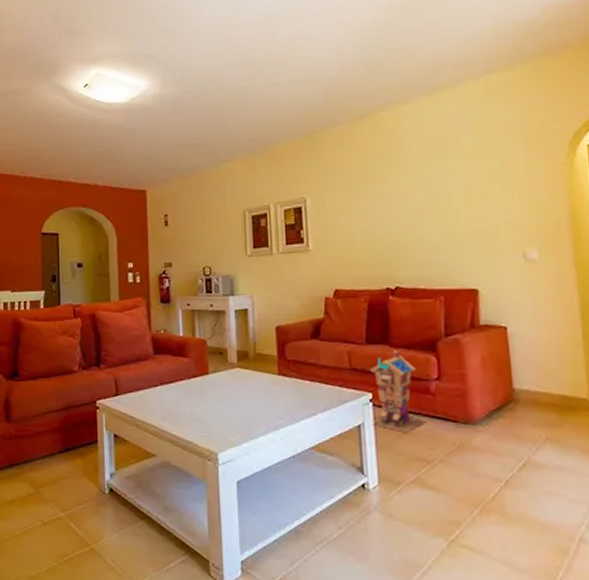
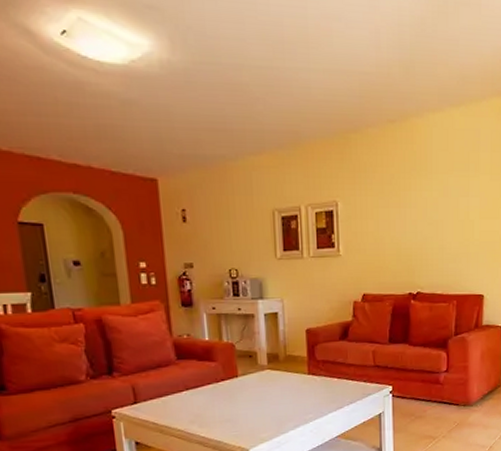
toy house: present [369,350,425,433] -> none [390,348,434,417]

